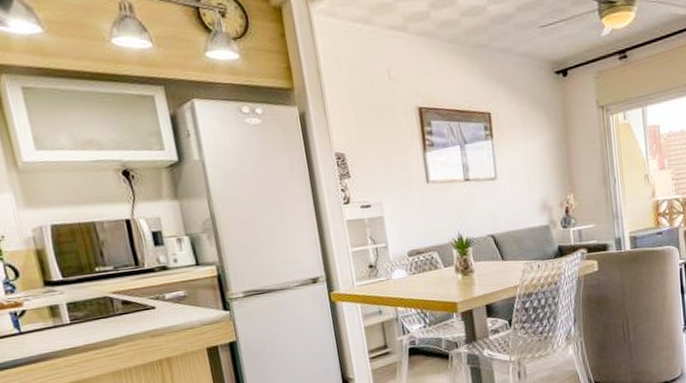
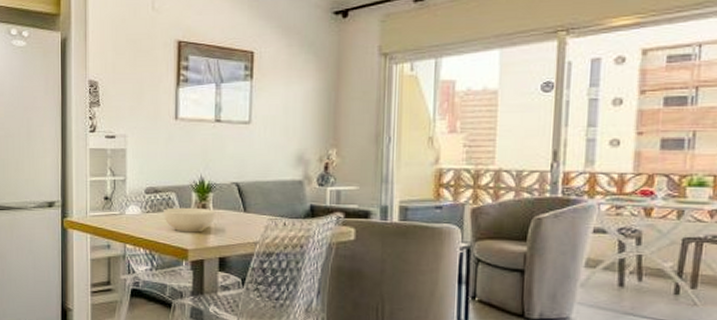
bowl: none [427,262,478,288] -> present [162,207,216,233]

